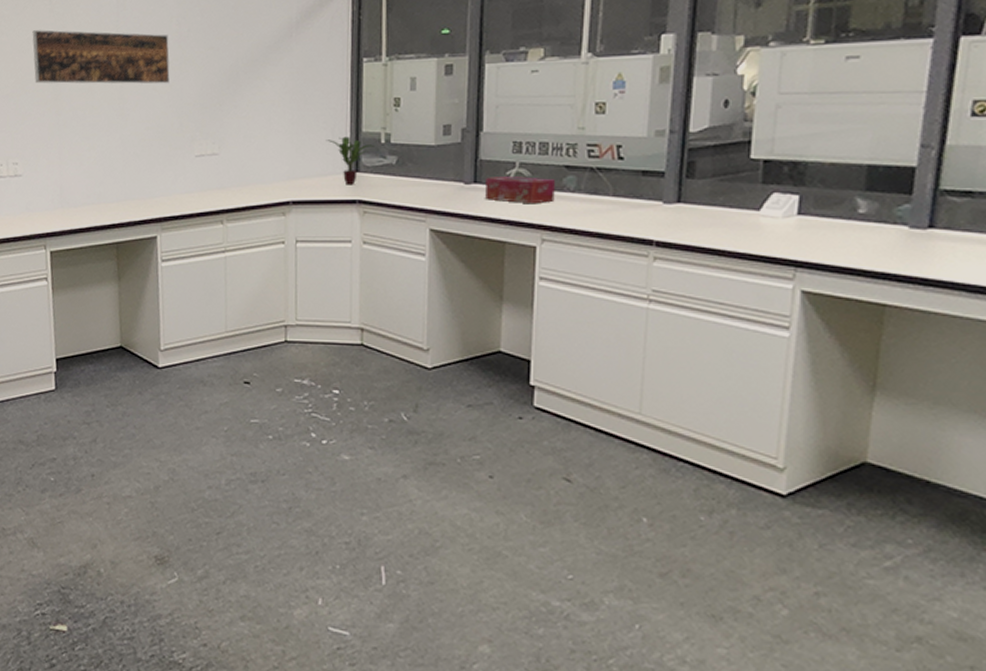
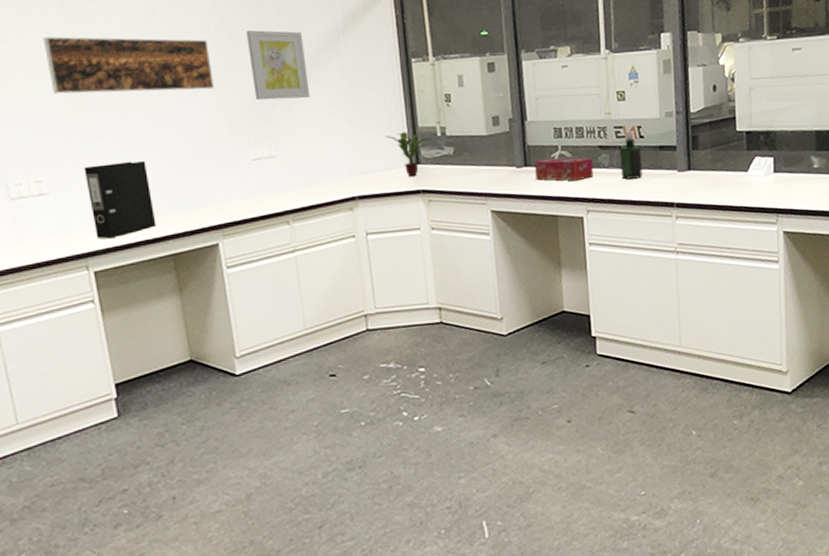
binder: none [52,150,106,221] -> present [84,161,156,238]
wall art: none [204,26,258,97] -> present [246,30,310,101]
spray bottle: none [589,149,618,207] -> present [619,130,643,180]

